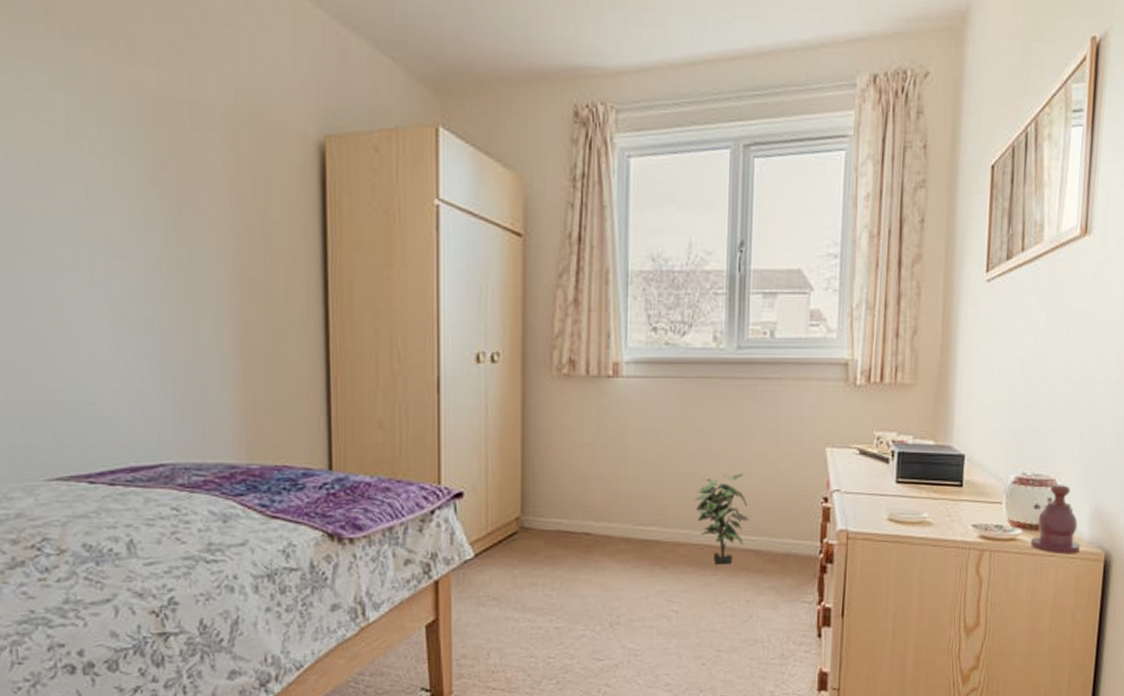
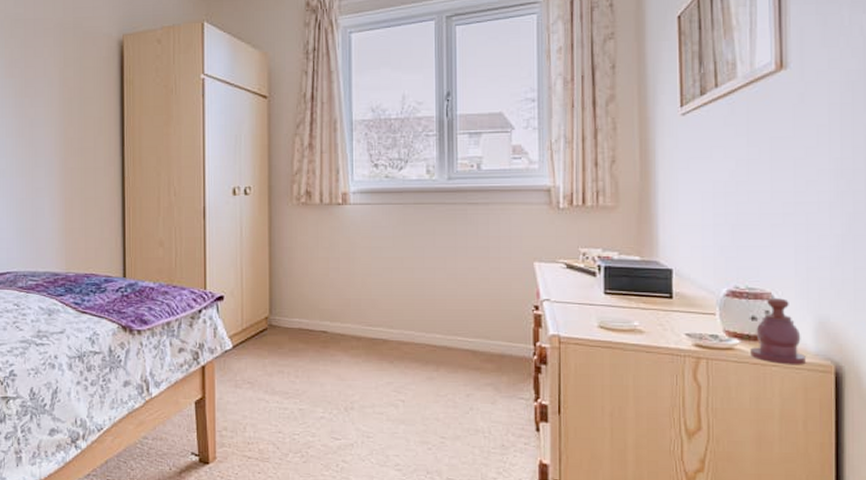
potted plant: present [695,474,749,566] -> none [416,284,466,363]

